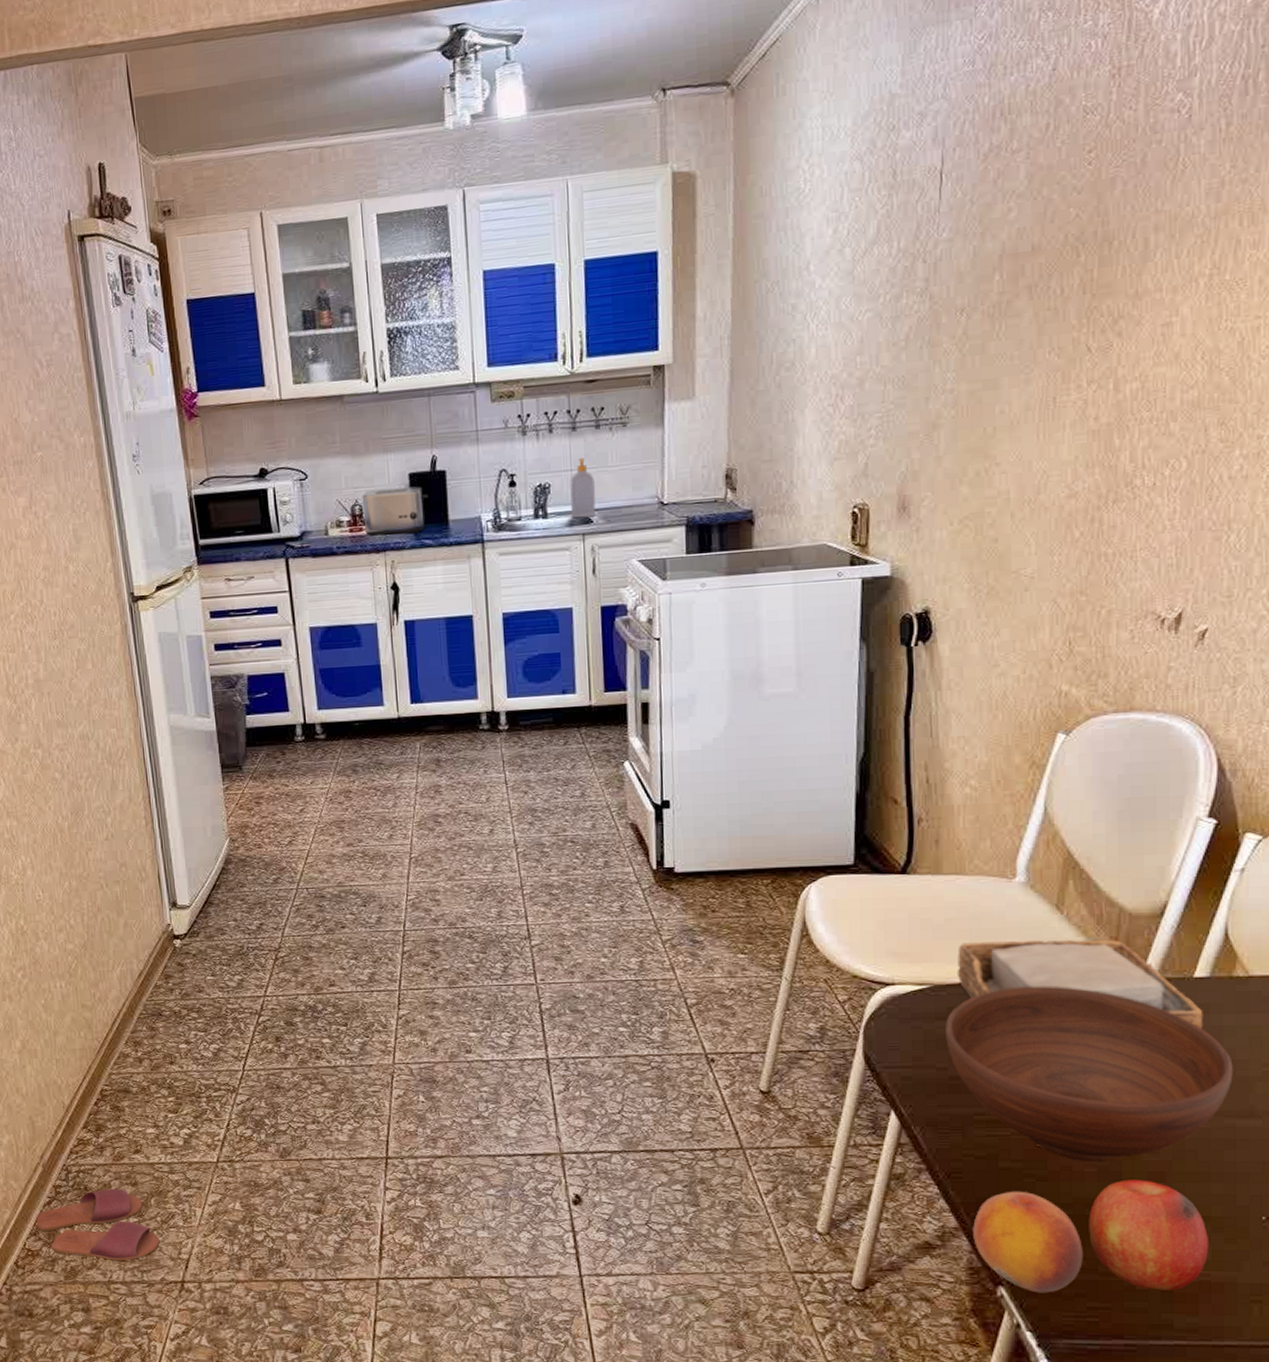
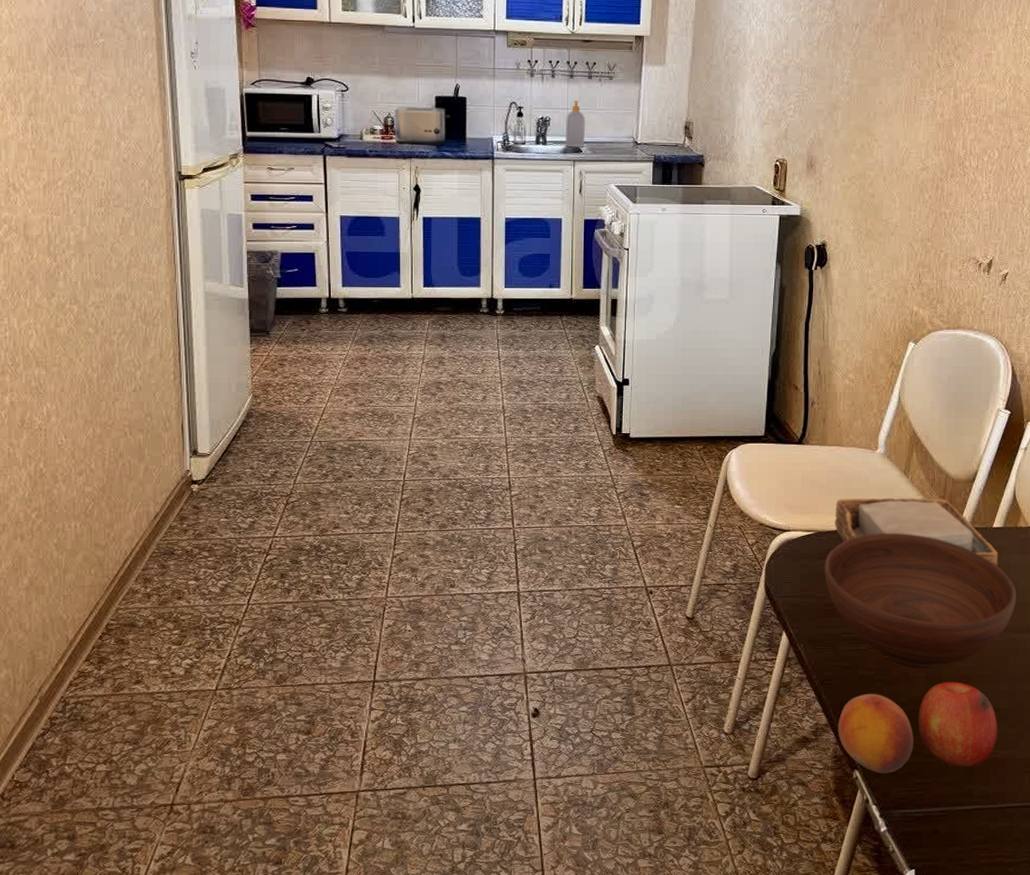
slippers: present [36,1188,160,1260] -> none [28,718,153,787]

